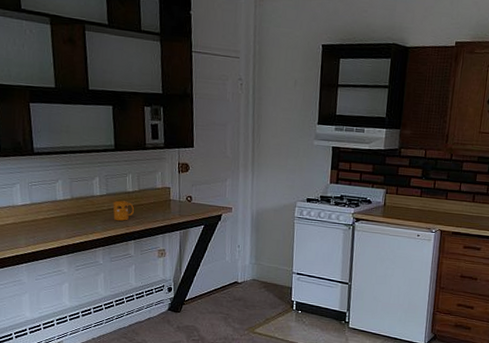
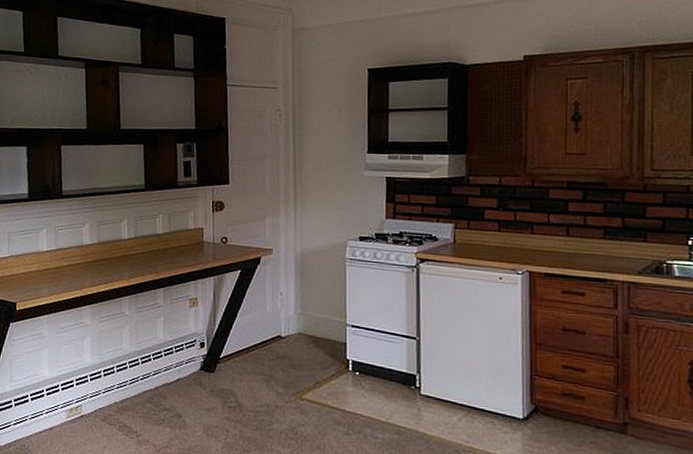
mug: present [112,200,135,221] -> none [141,244,165,266]

